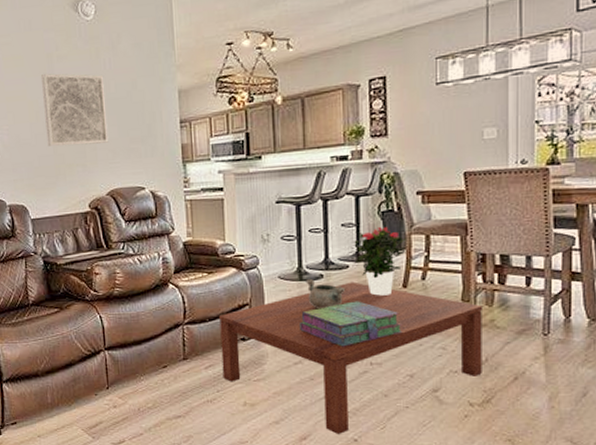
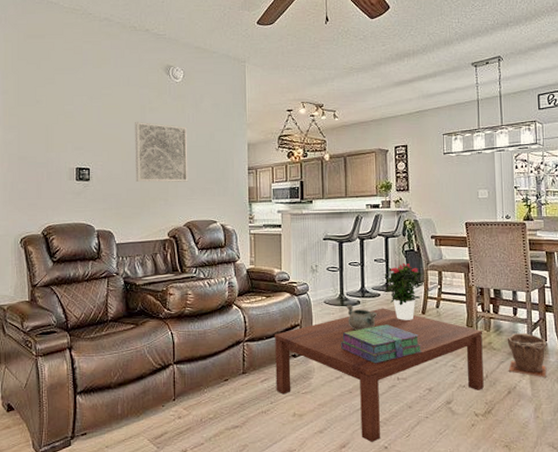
plant pot: none [515,308,569,360] -> present [507,333,547,377]

